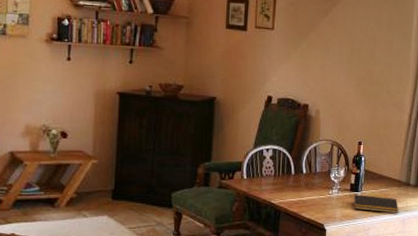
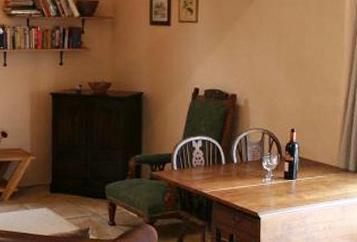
notepad: present [353,194,399,213] -> none [288,182,338,200]

